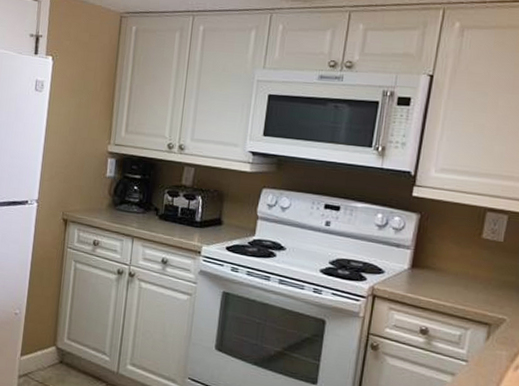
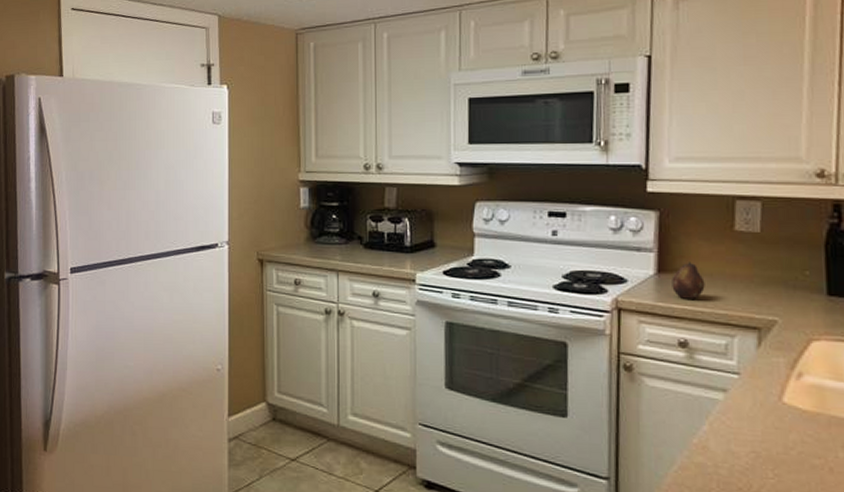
fruit: none [421,261,450,294] -> present [671,262,705,299]

